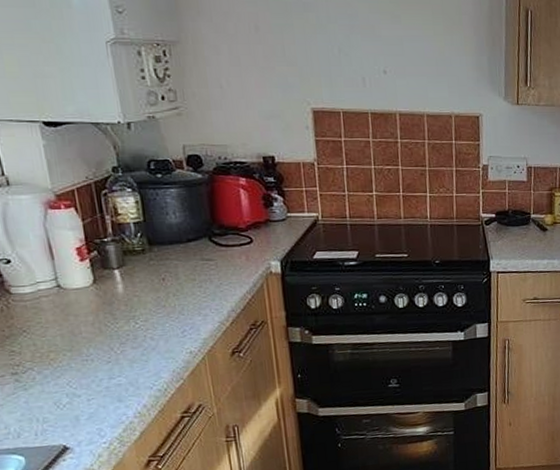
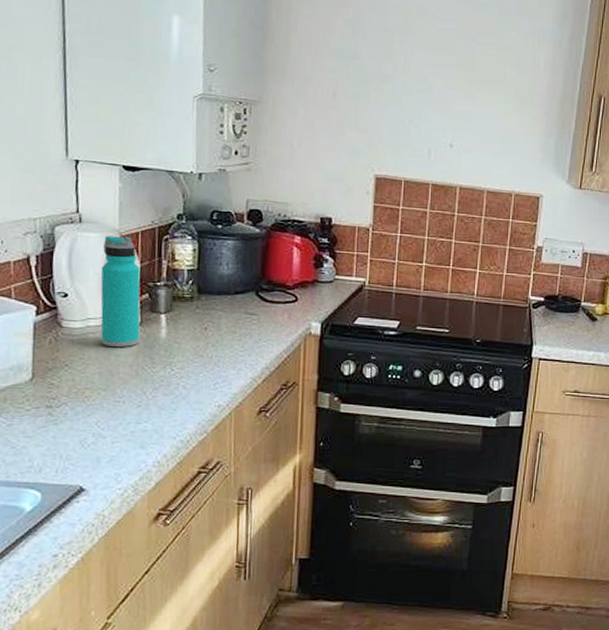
water bottle: none [37,195,96,308] -> present [100,235,141,347]

